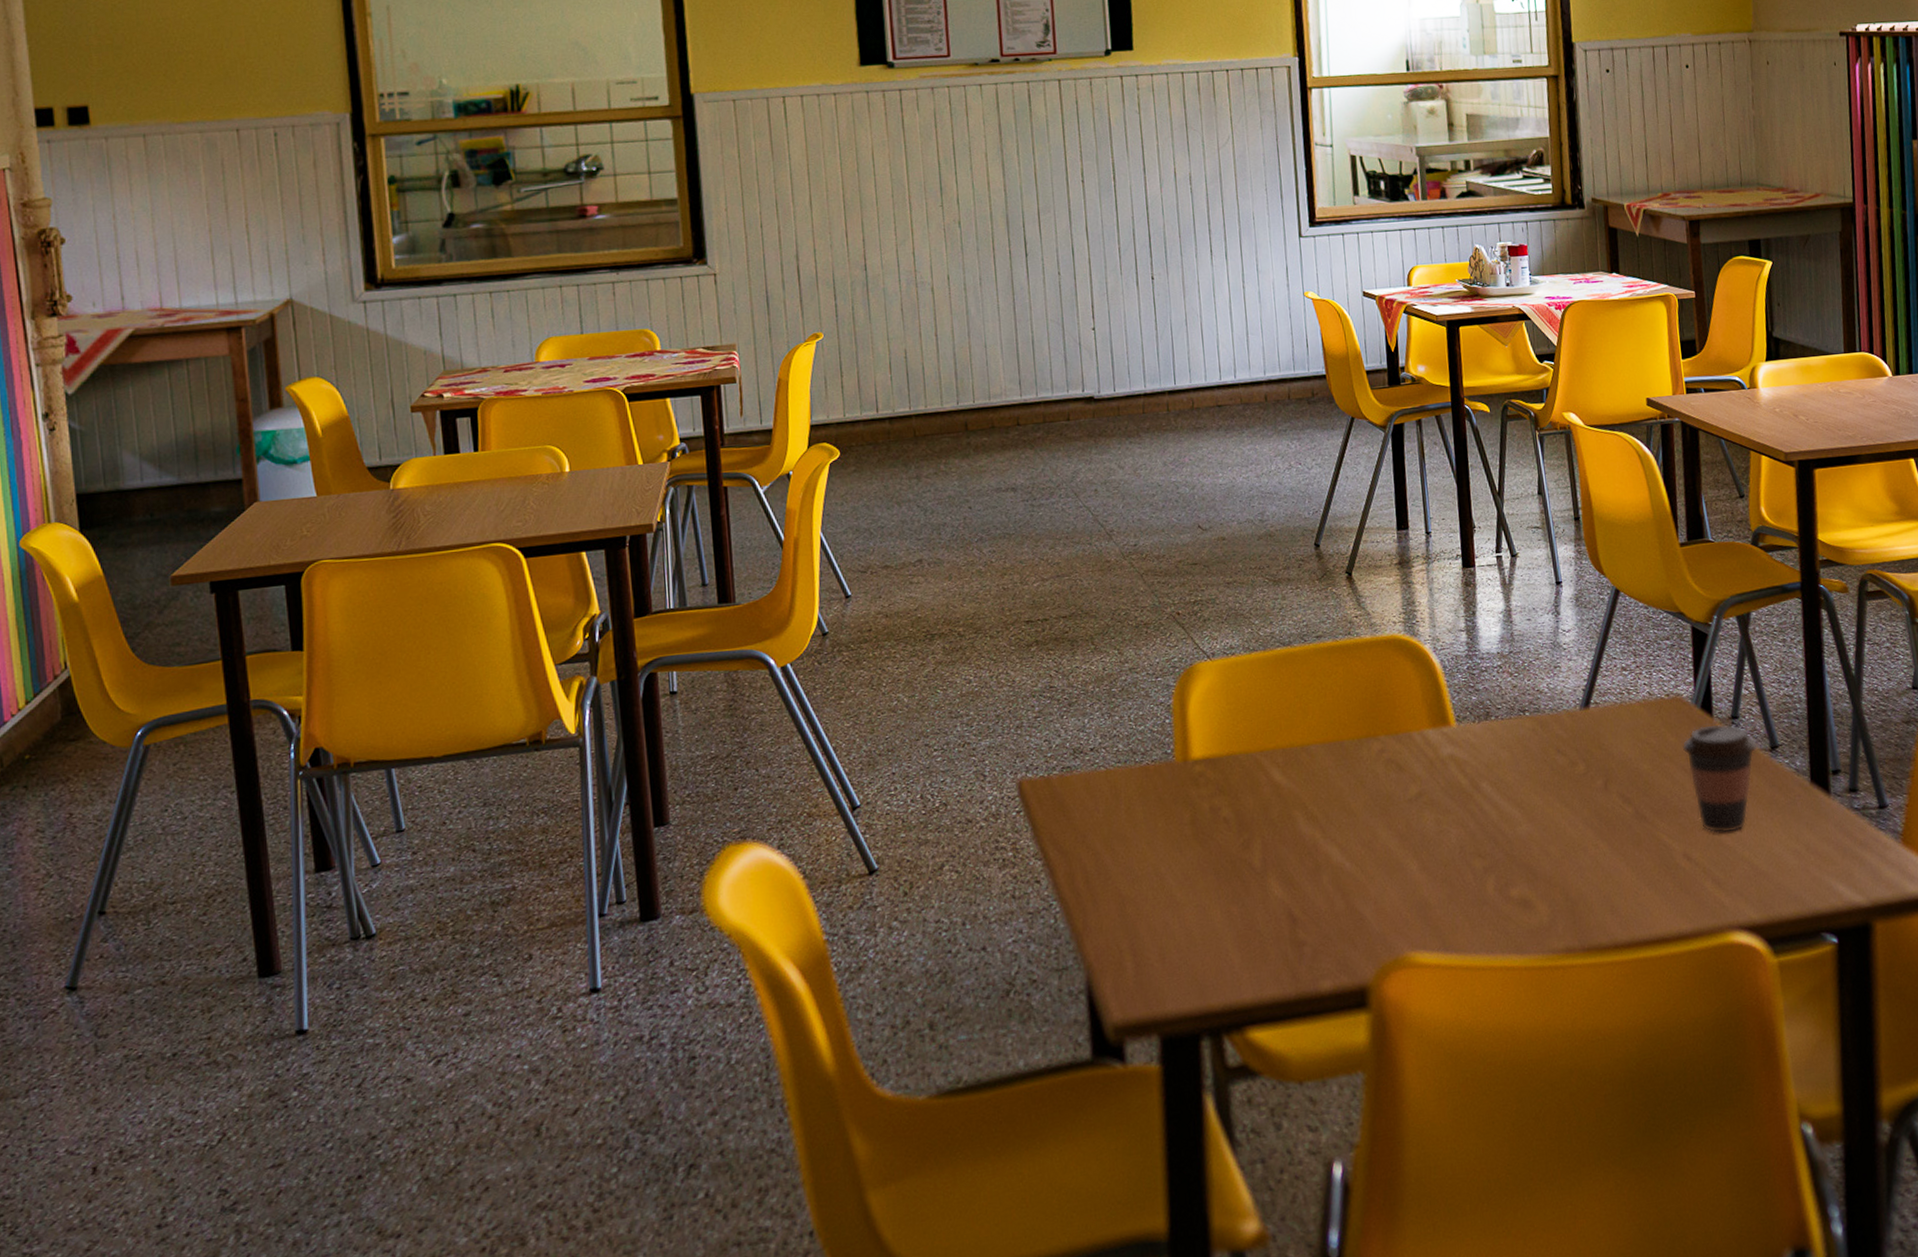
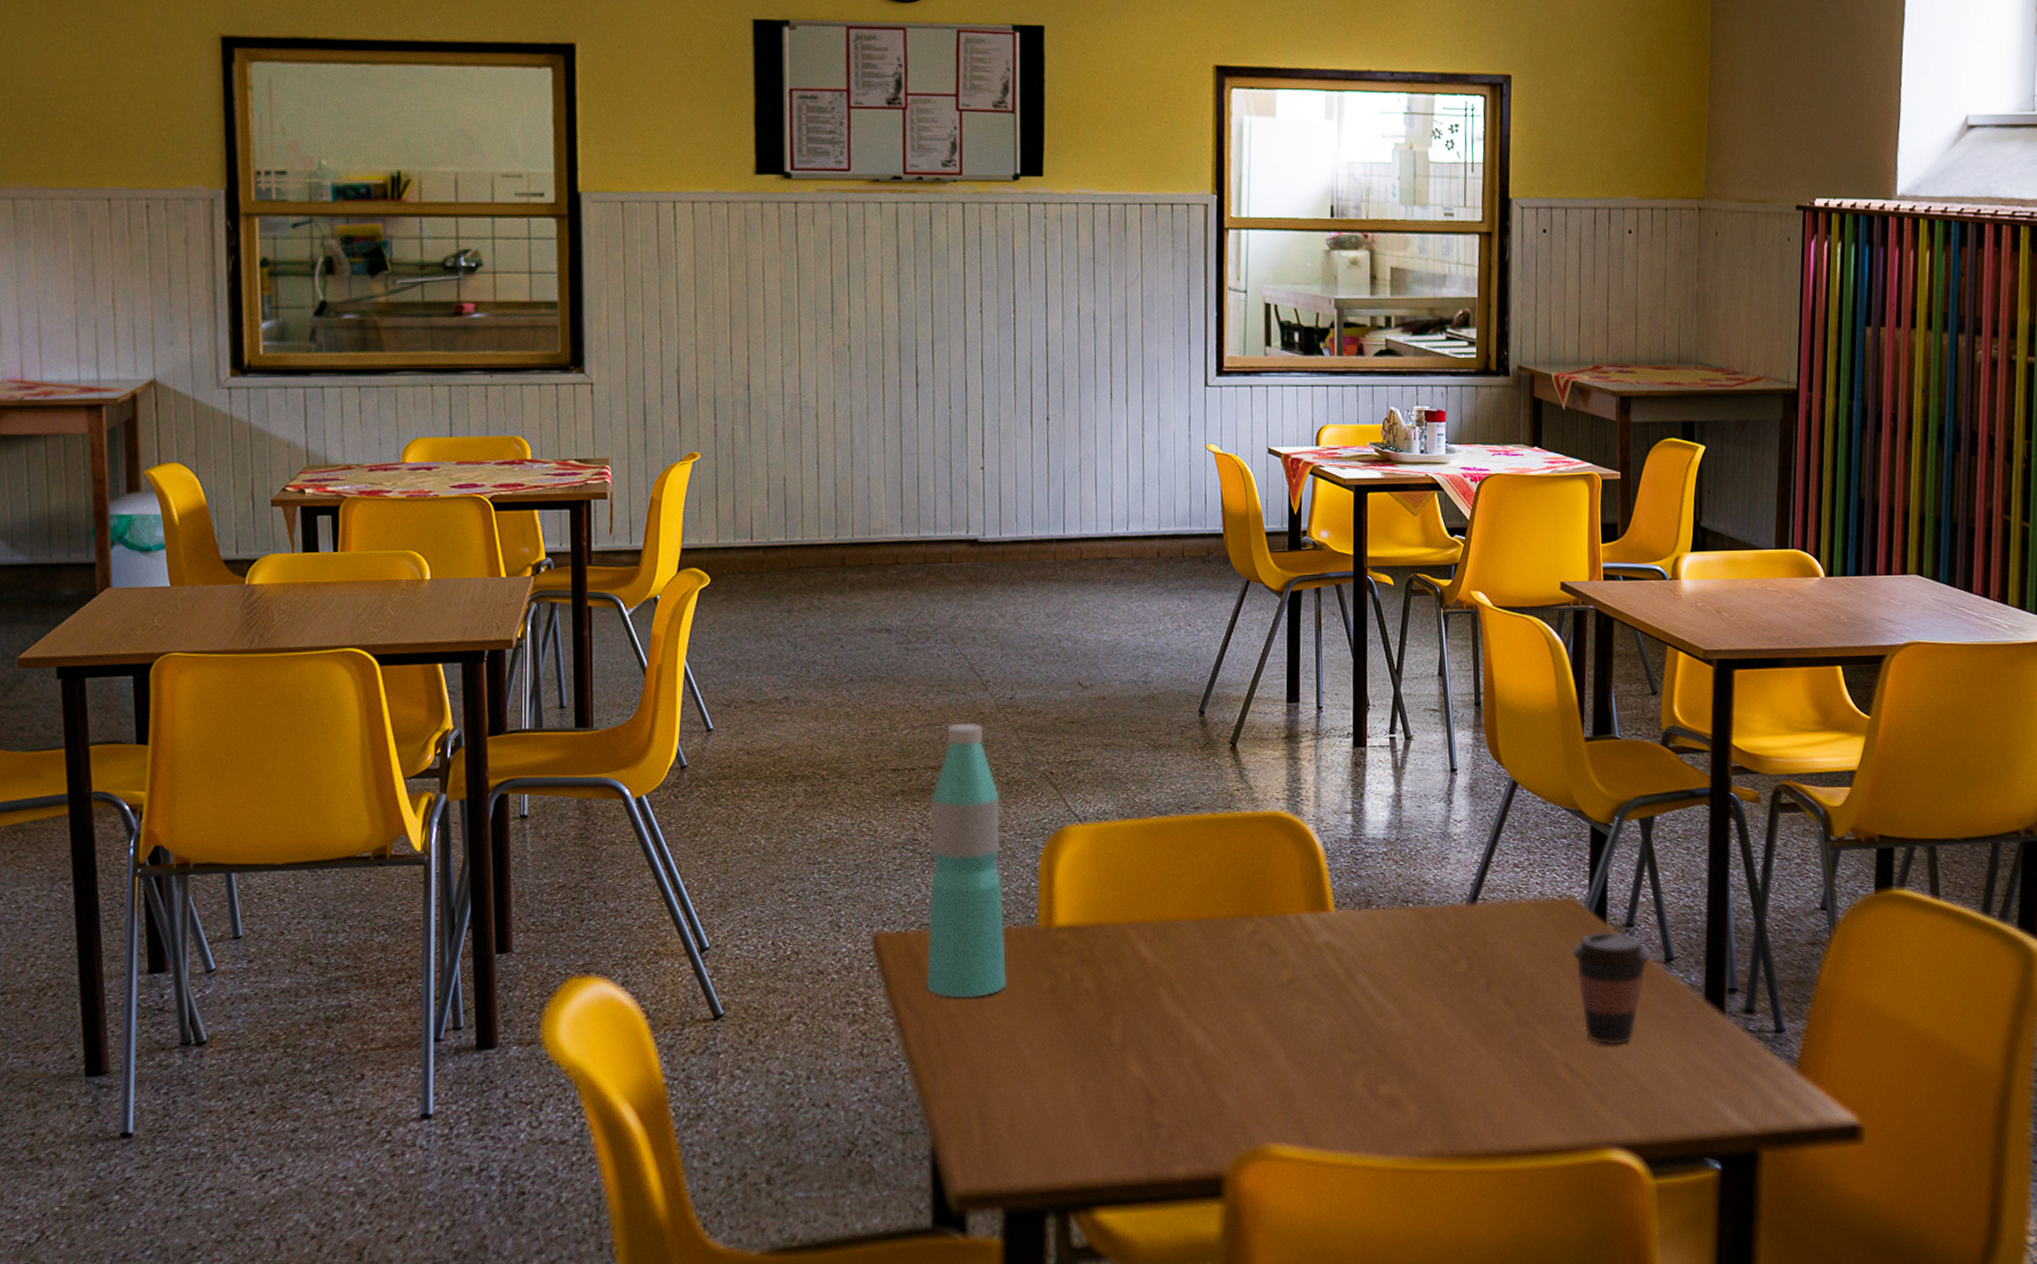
water bottle: none [1064,571,1149,837] -> present [926,722,1007,999]

